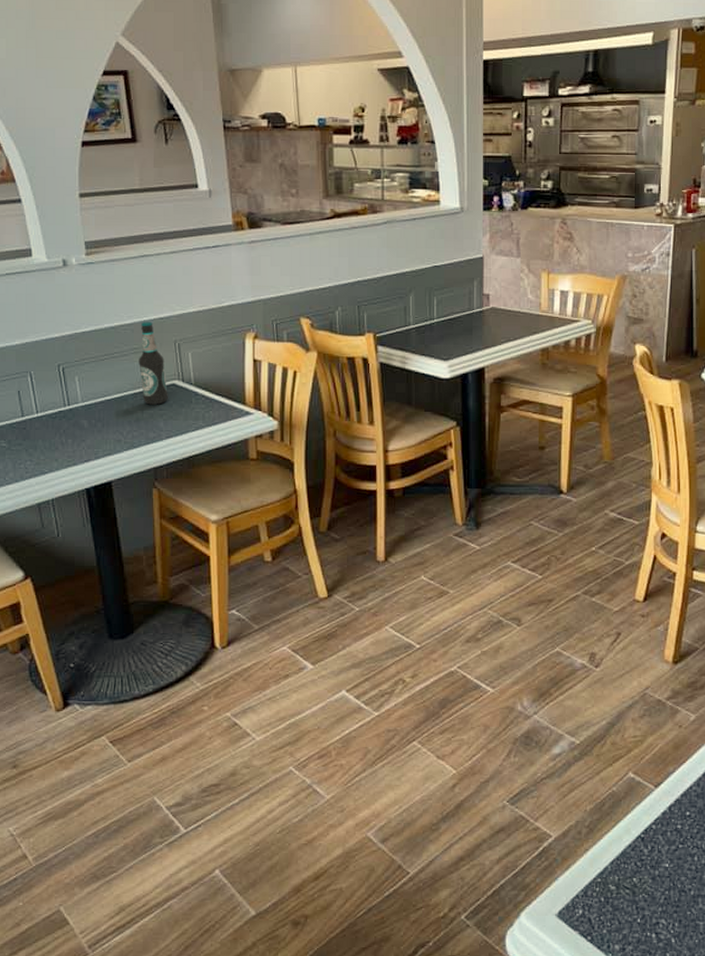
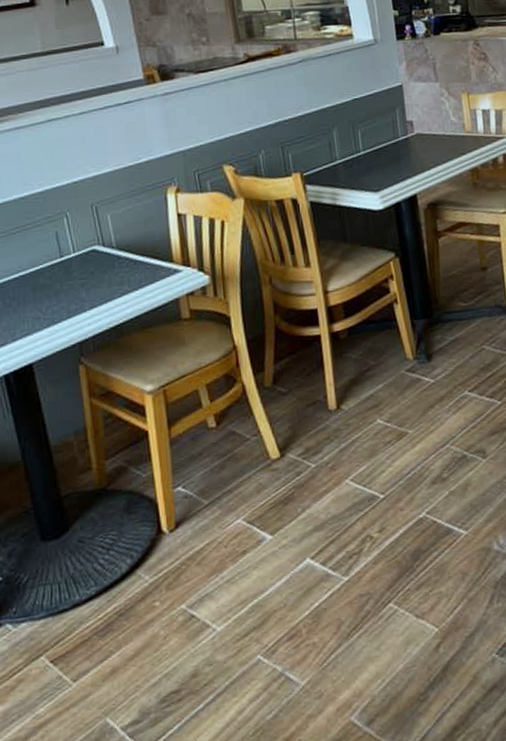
bottle: present [139,321,168,405] -> none [53,187,89,275]

